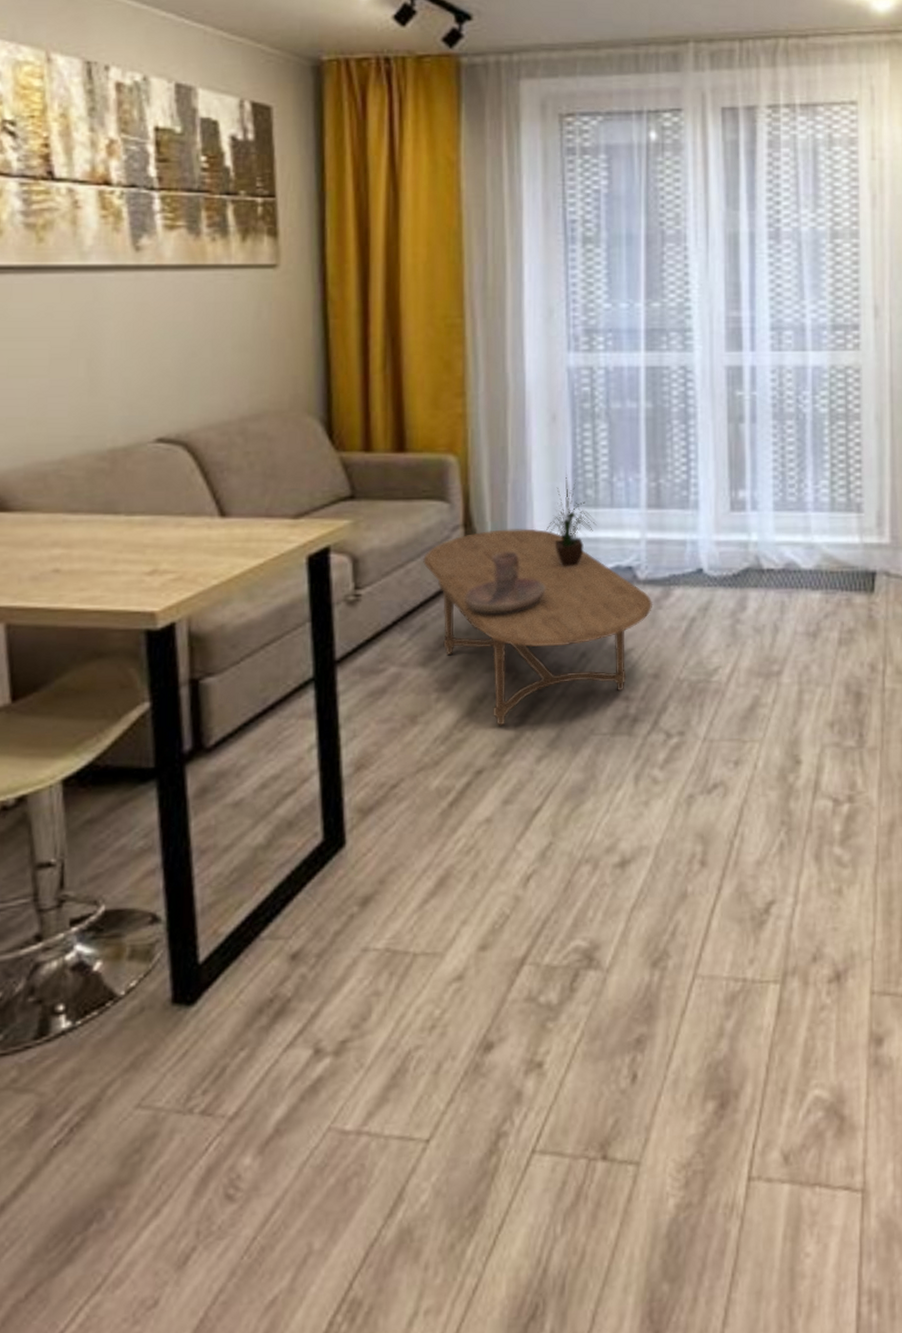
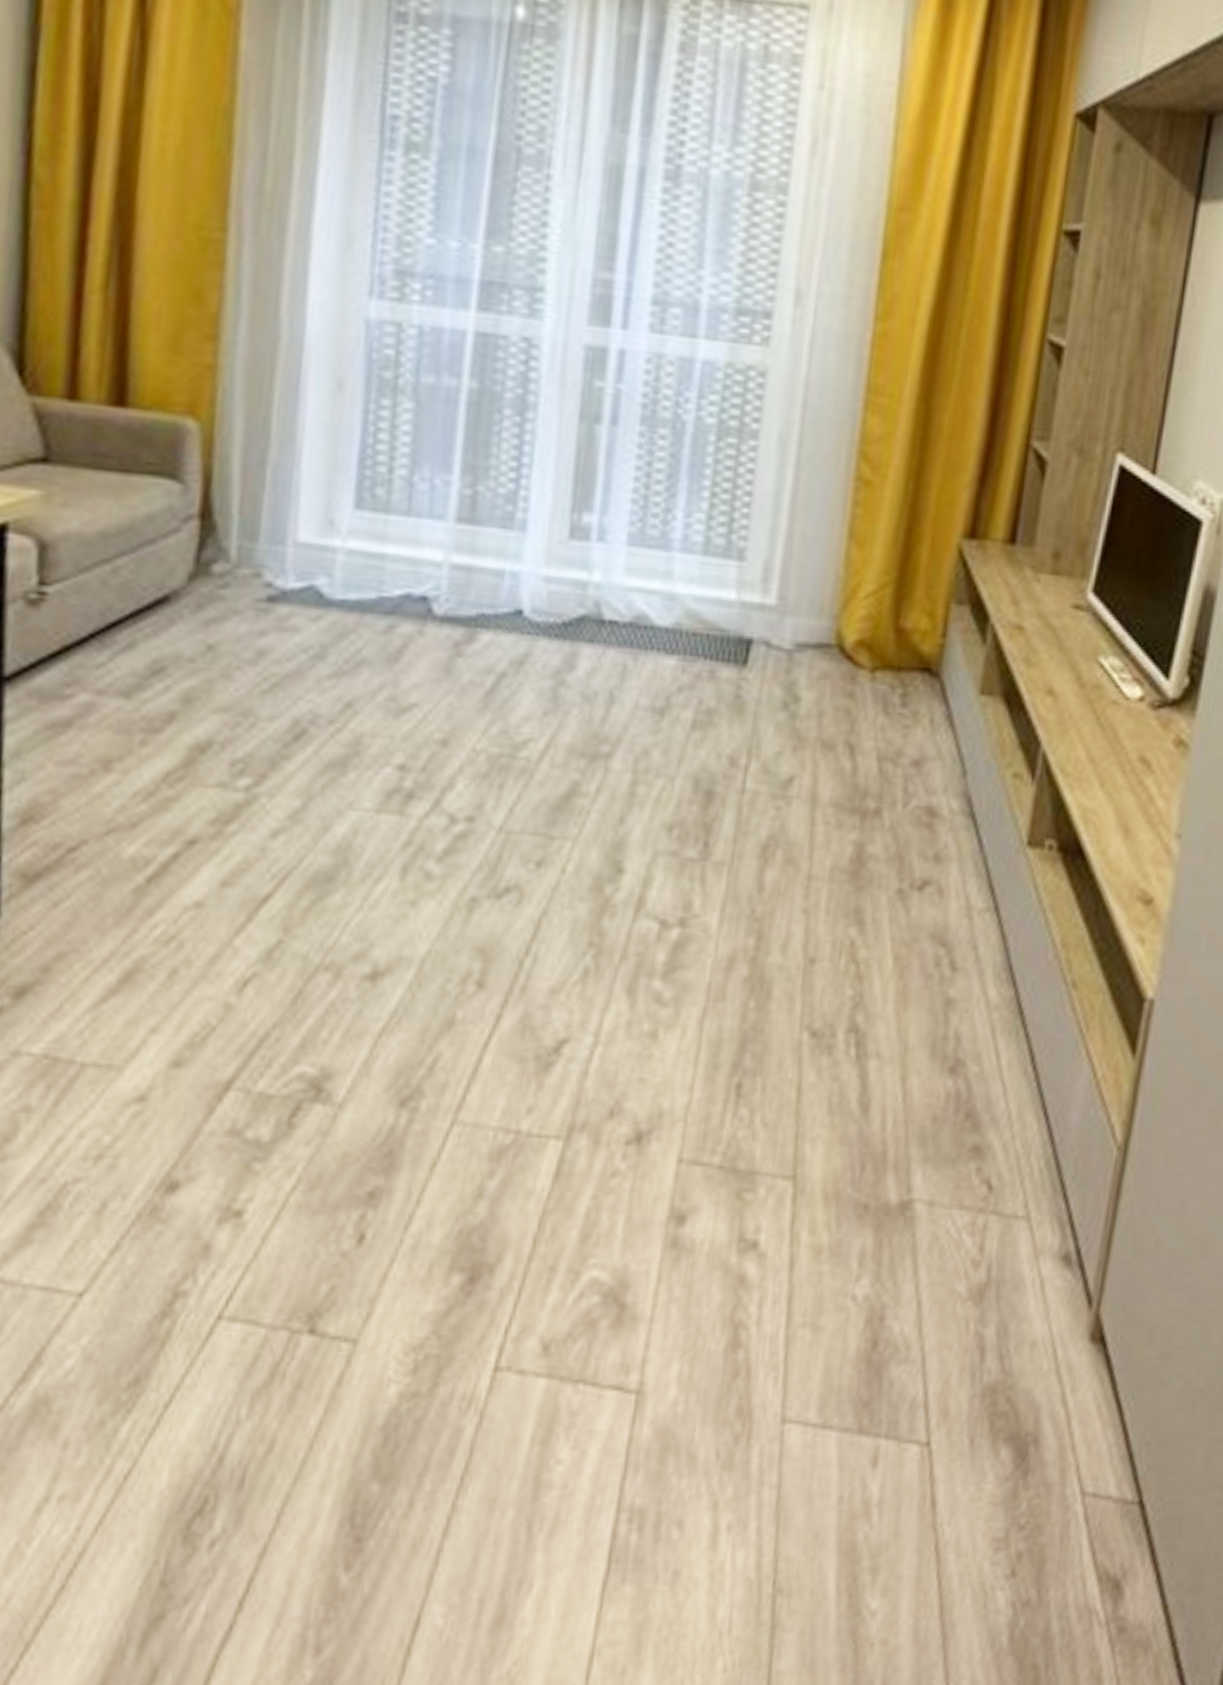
coffee table: present [423,528,653,726] -> none [138,527,451,786]
candle holder: present [465,551,546,613] -> none [192,557,307,639]
potted plant: present [544,473,597,567] -> none [311,462,385,588]

